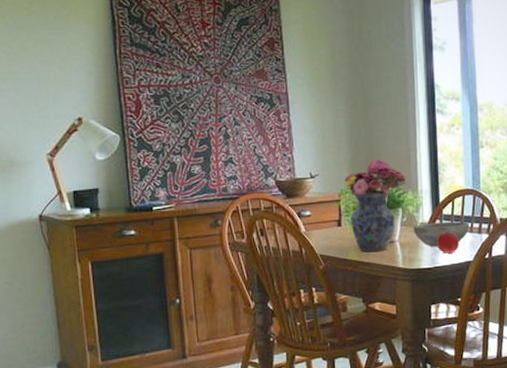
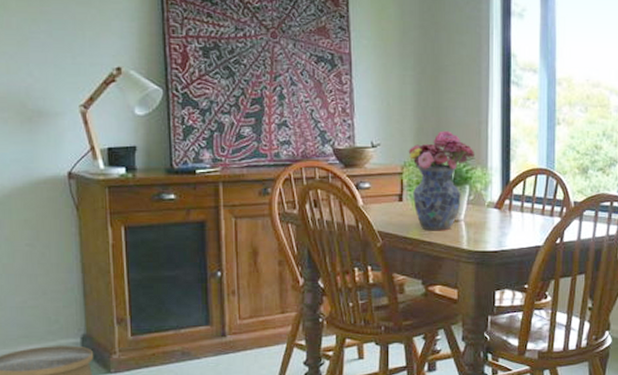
bowl: present [413,221,470,247] -> none [480,202,541,229]
fruit: present [436,229,460,254] -> none [504,210,530,236]

